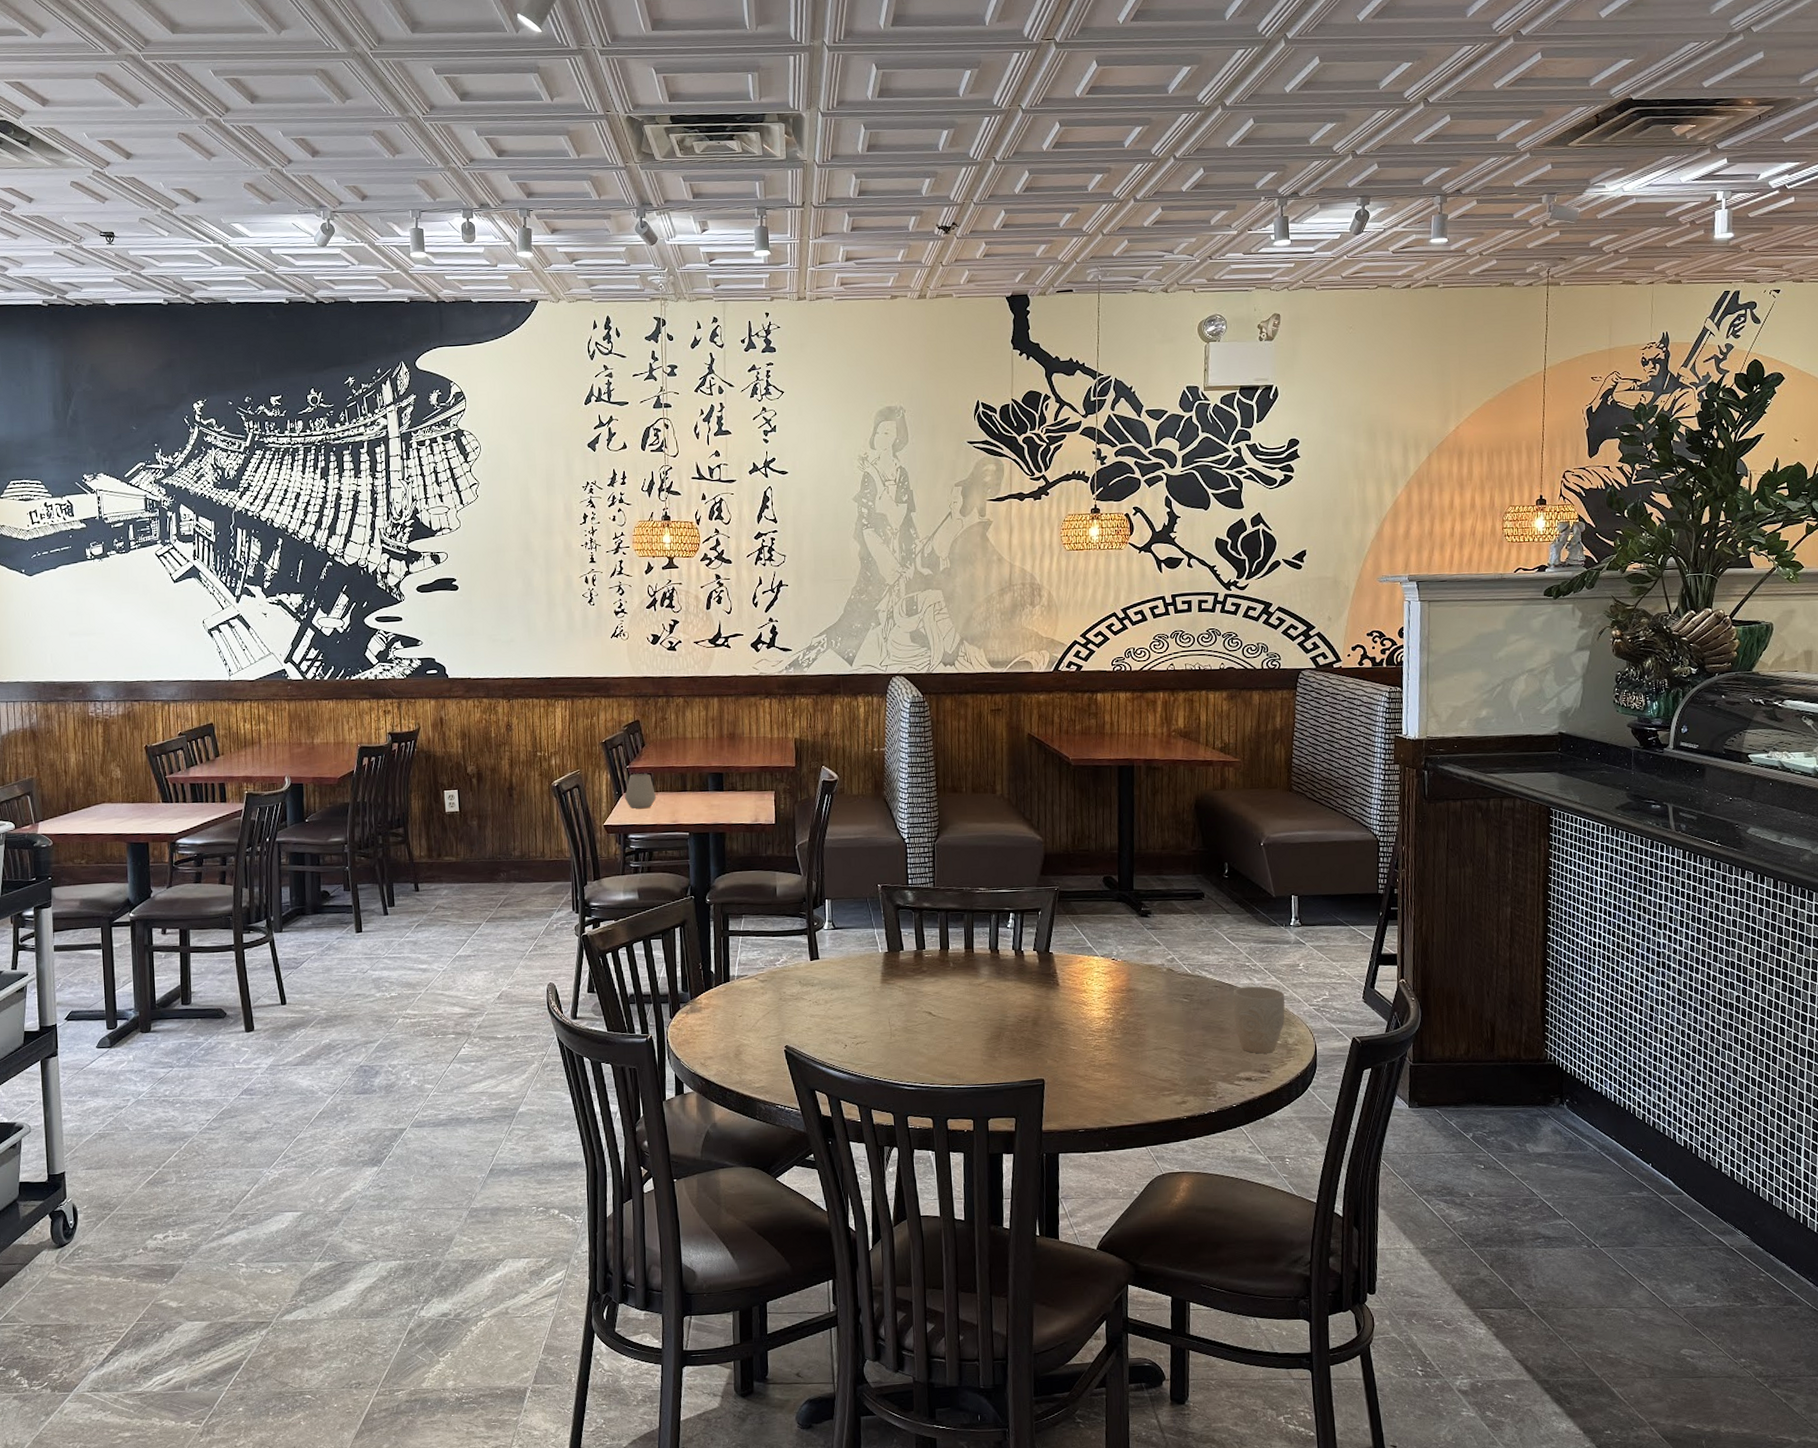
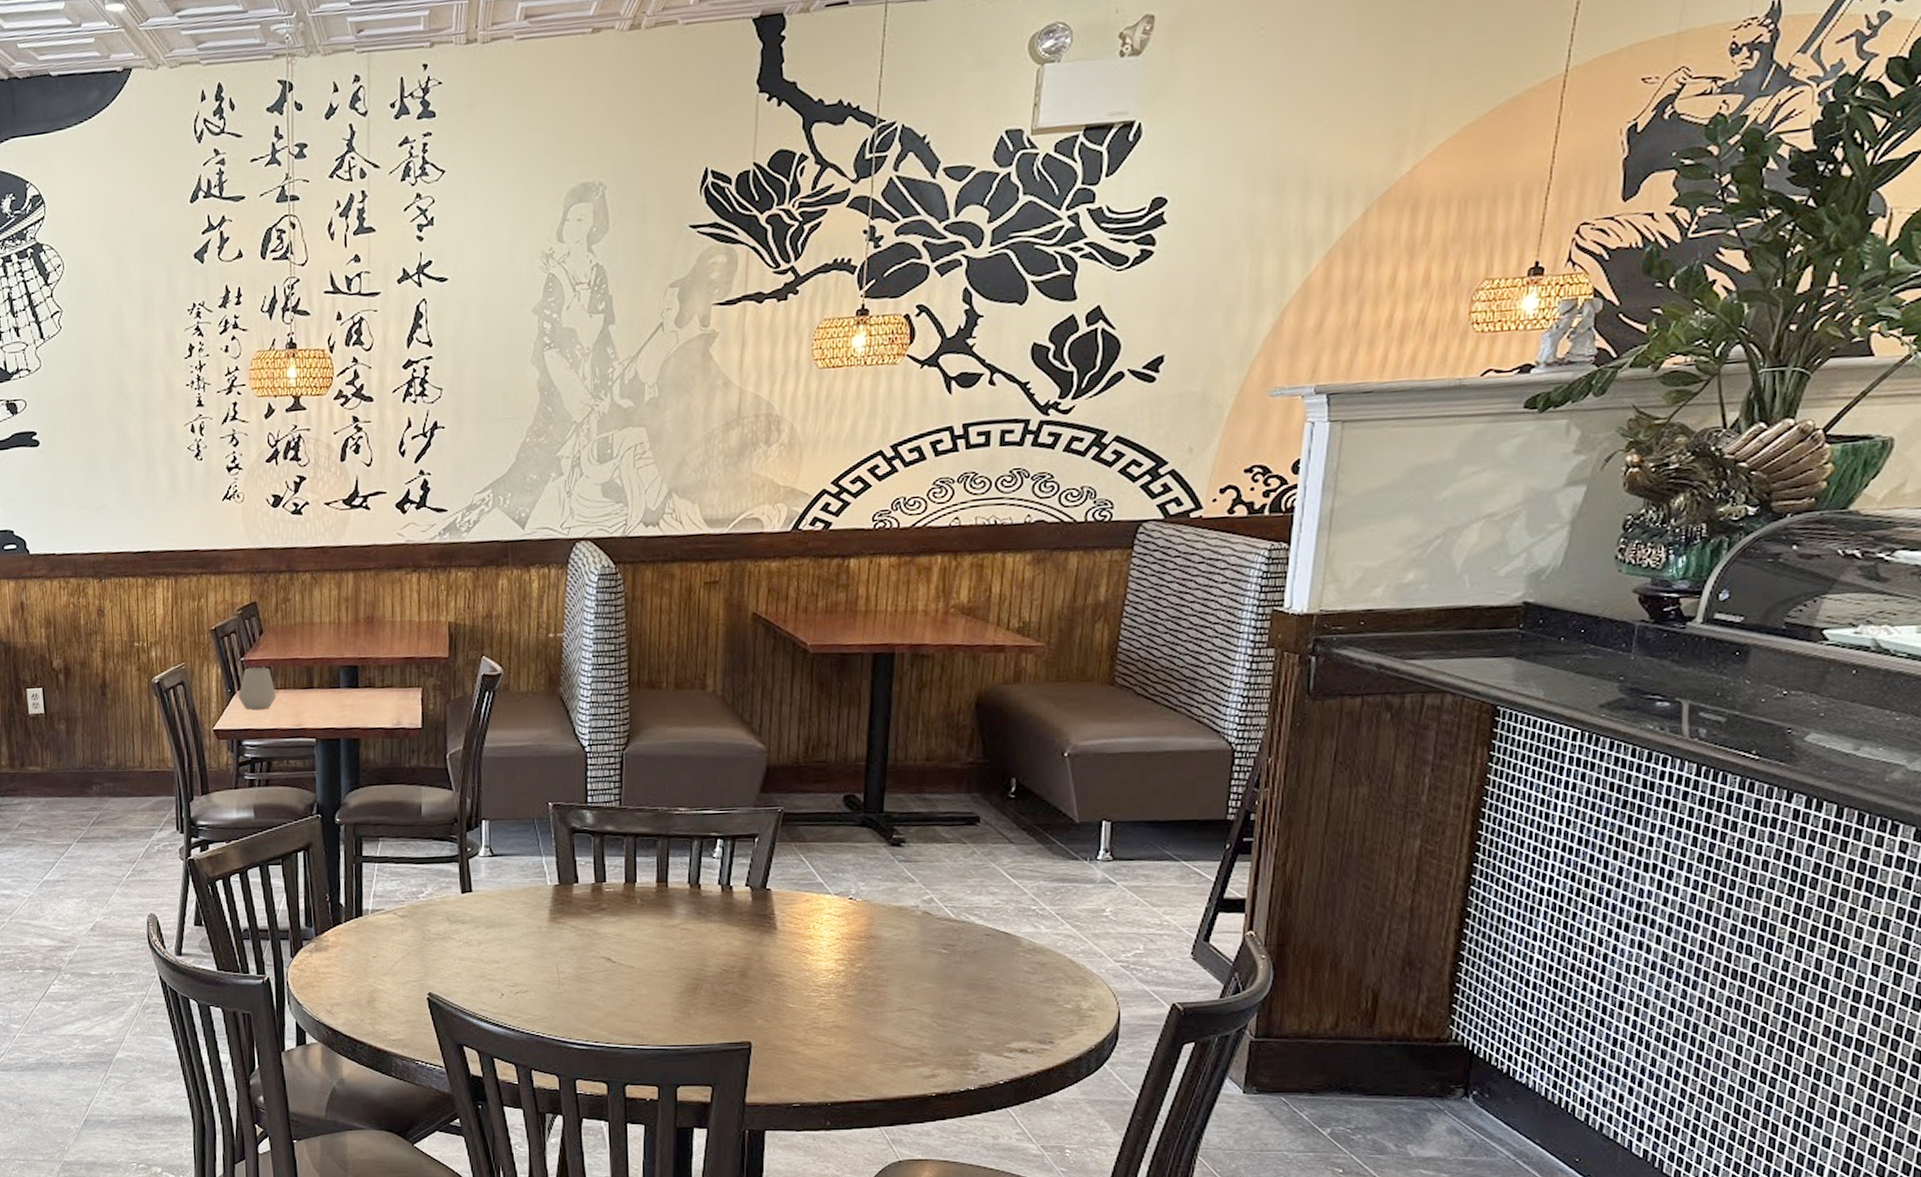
cup: present [1233,986,1285,1054] -> none [1008,935,1082,1020]

